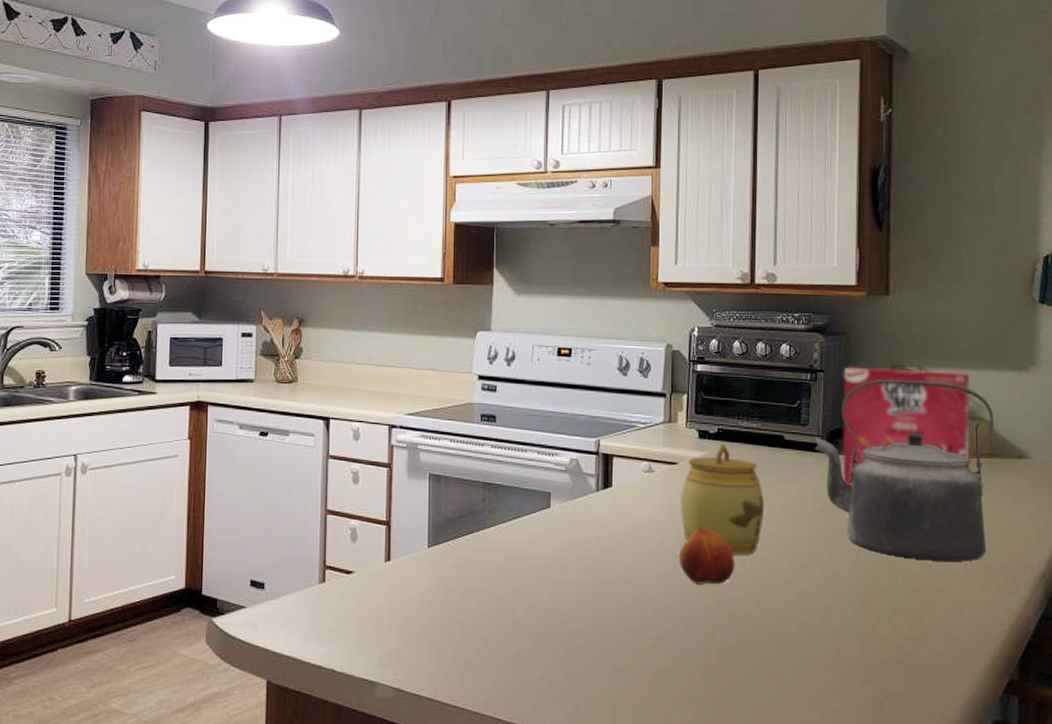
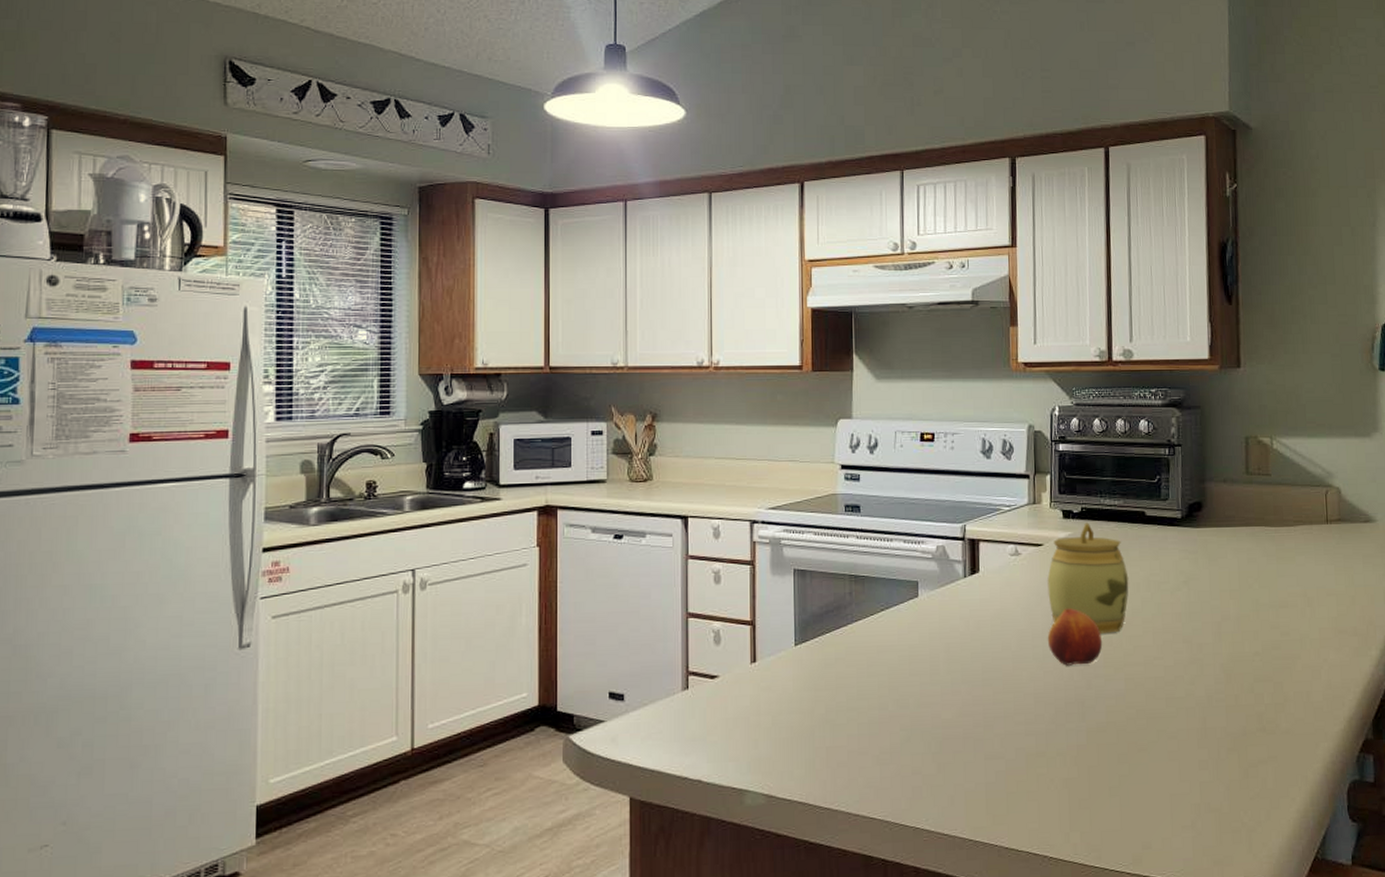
kettle: present [815,379,995,562] -> none [1175,450,1342,628]
cereal box: present [842,367,971,485] -> none [1200,439,1321,558]

